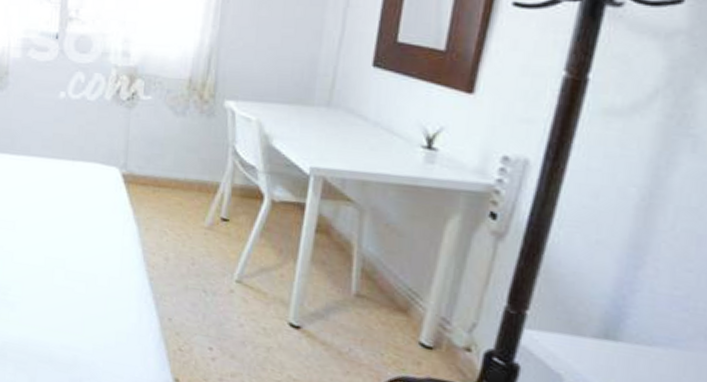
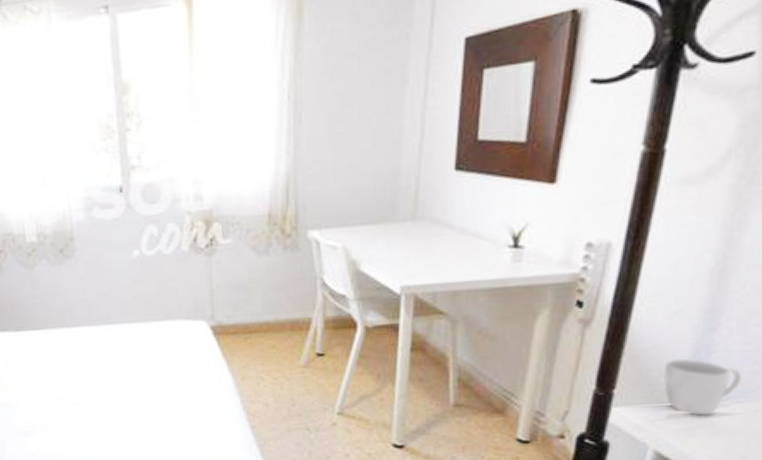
mug: none [582,290,671,358] -> present [664,358,742,416]

